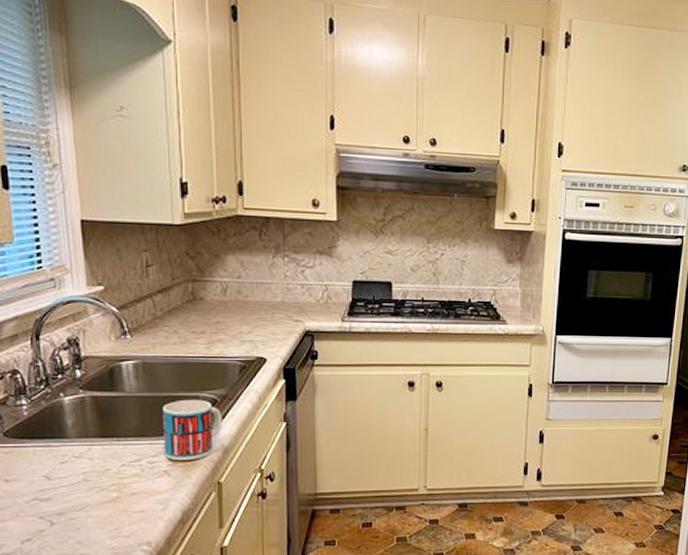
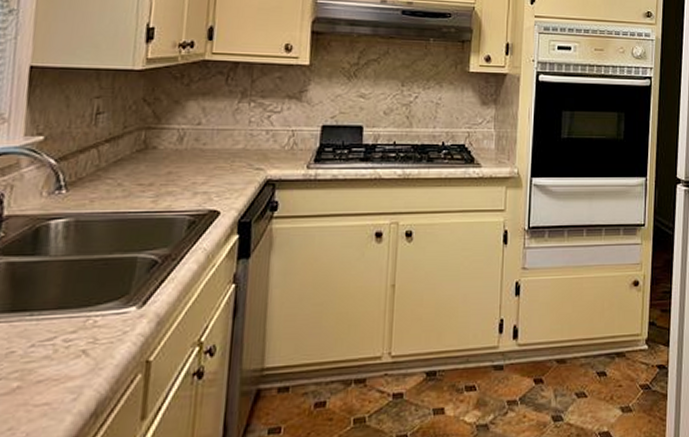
mug: present [163,399,223,460] -> none [85,261,162,336]

